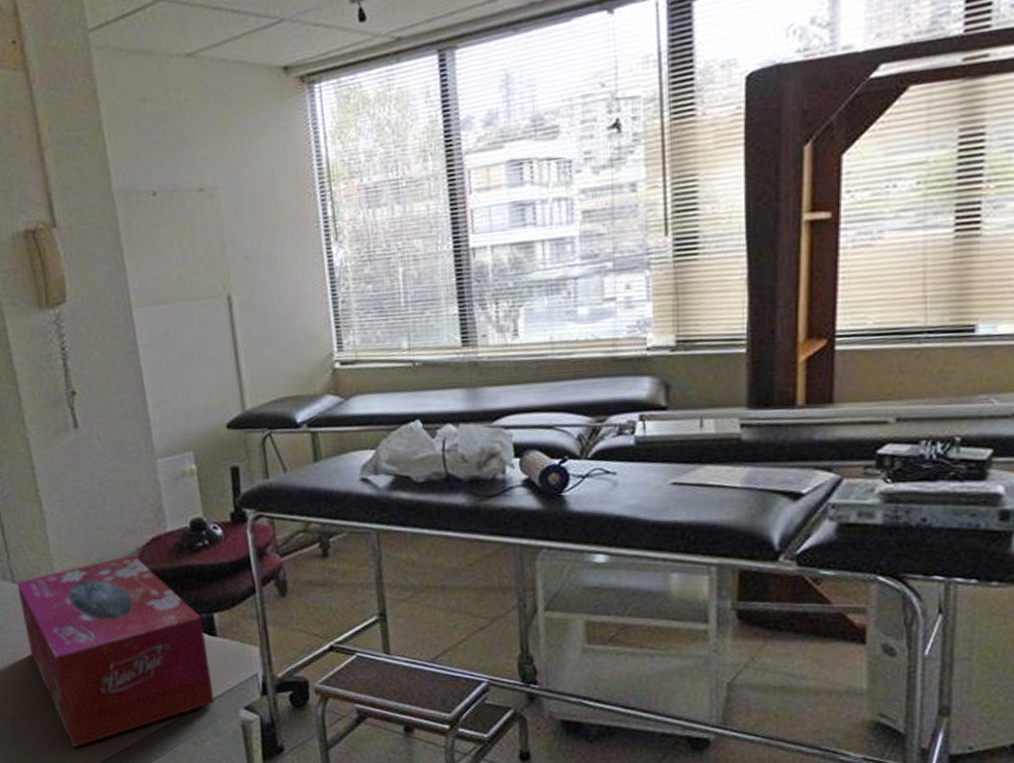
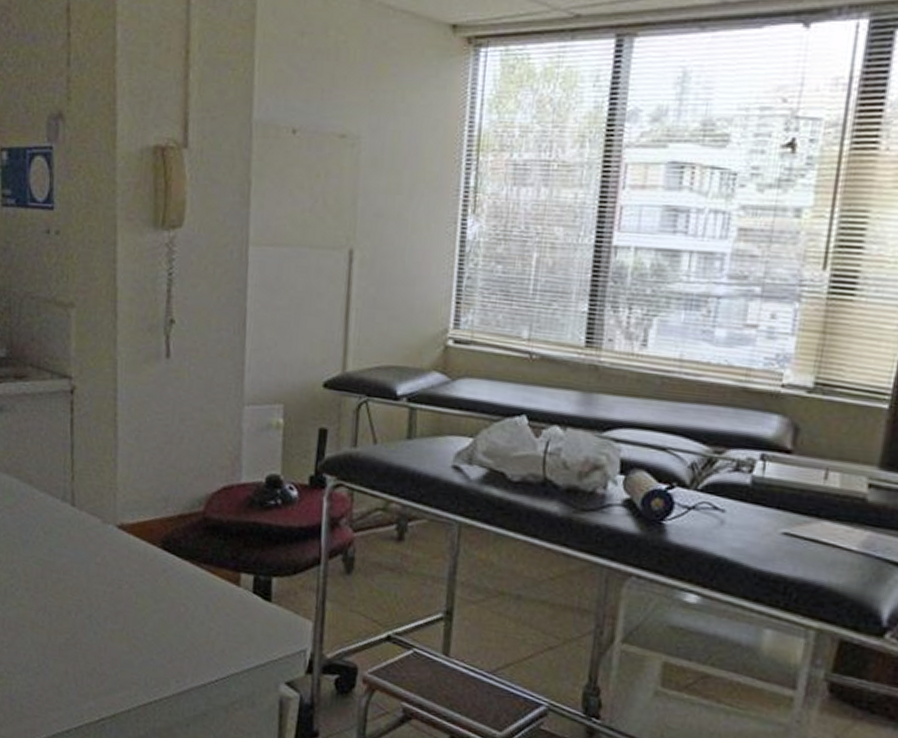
tissue box: present [16,554,215,748] -> none [75,499,260,690]

